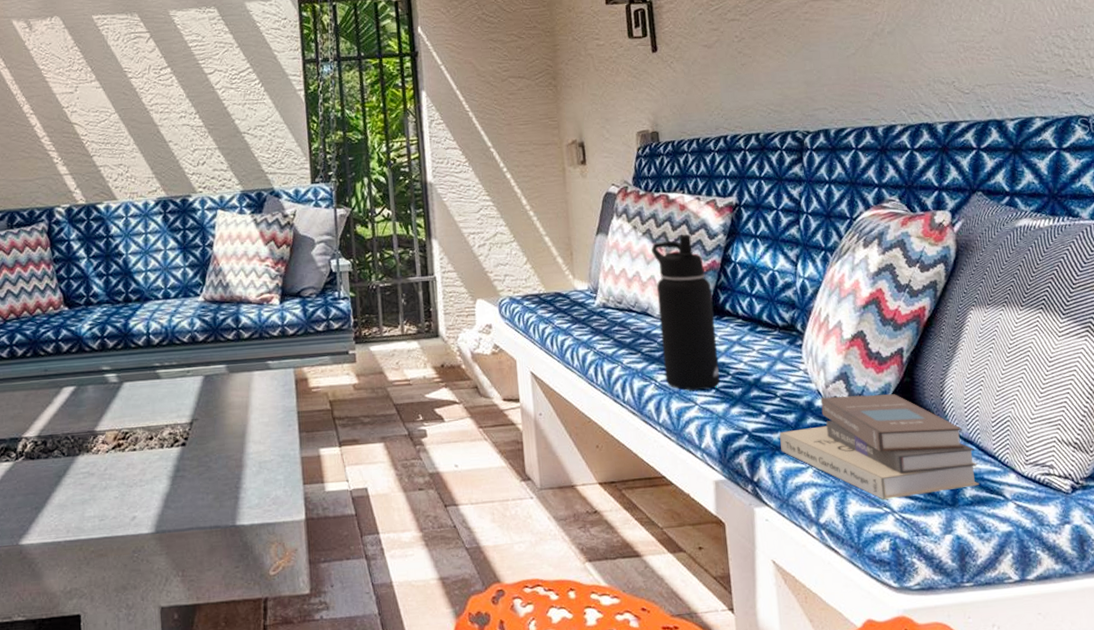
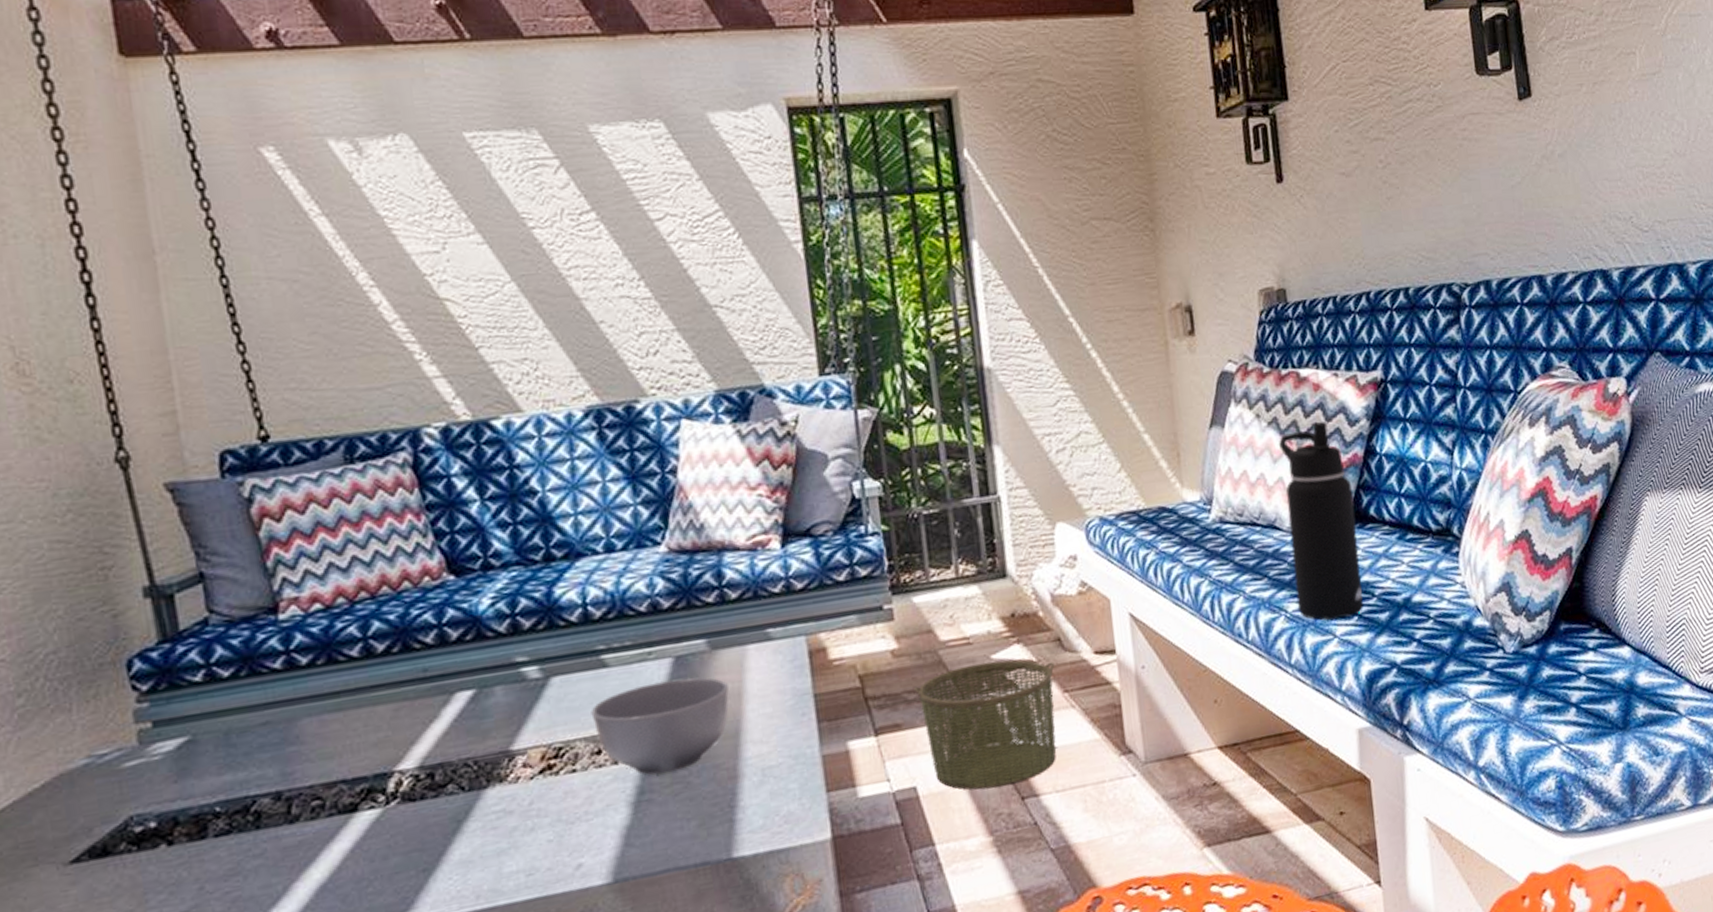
bowl: none [148,391,240,459] -> present [591,677,729,775]
basket: none [369,399,473,496] -> present [914,660,1057,790]
books: present [779,394,980,501] -> none [1433,603,1652,731]

